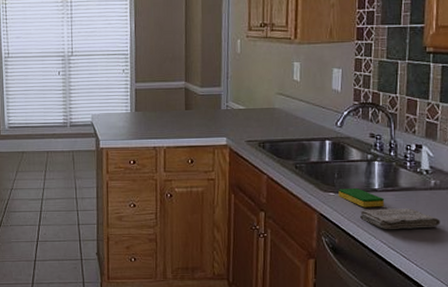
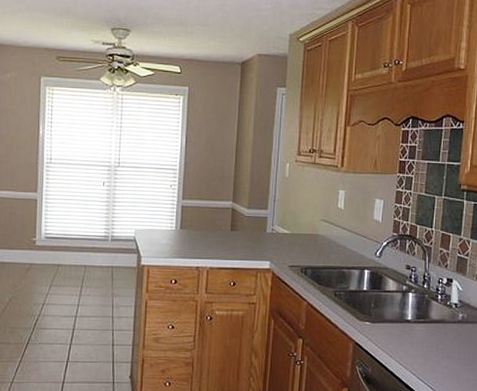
dish sponge: present [338,188,384,208] -> none [374,318,416,338]
washcloth: present [360,208,440,230] -> none [393,339,466,361]

